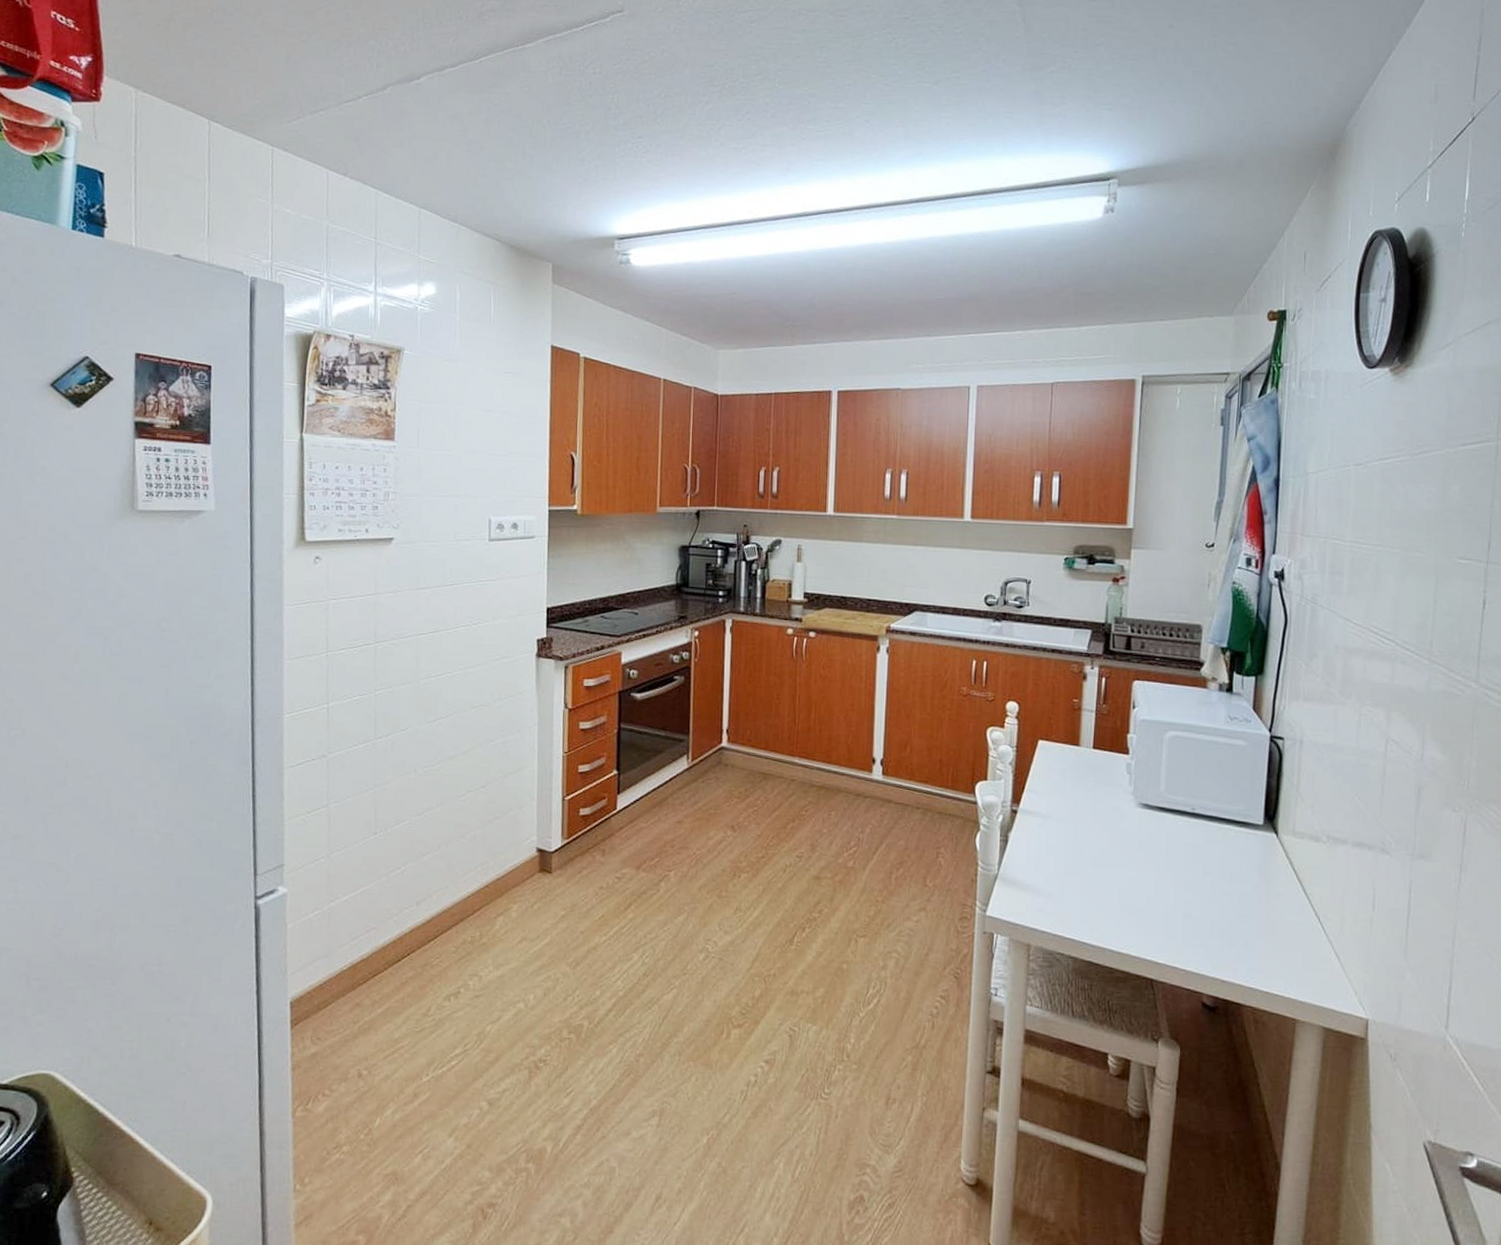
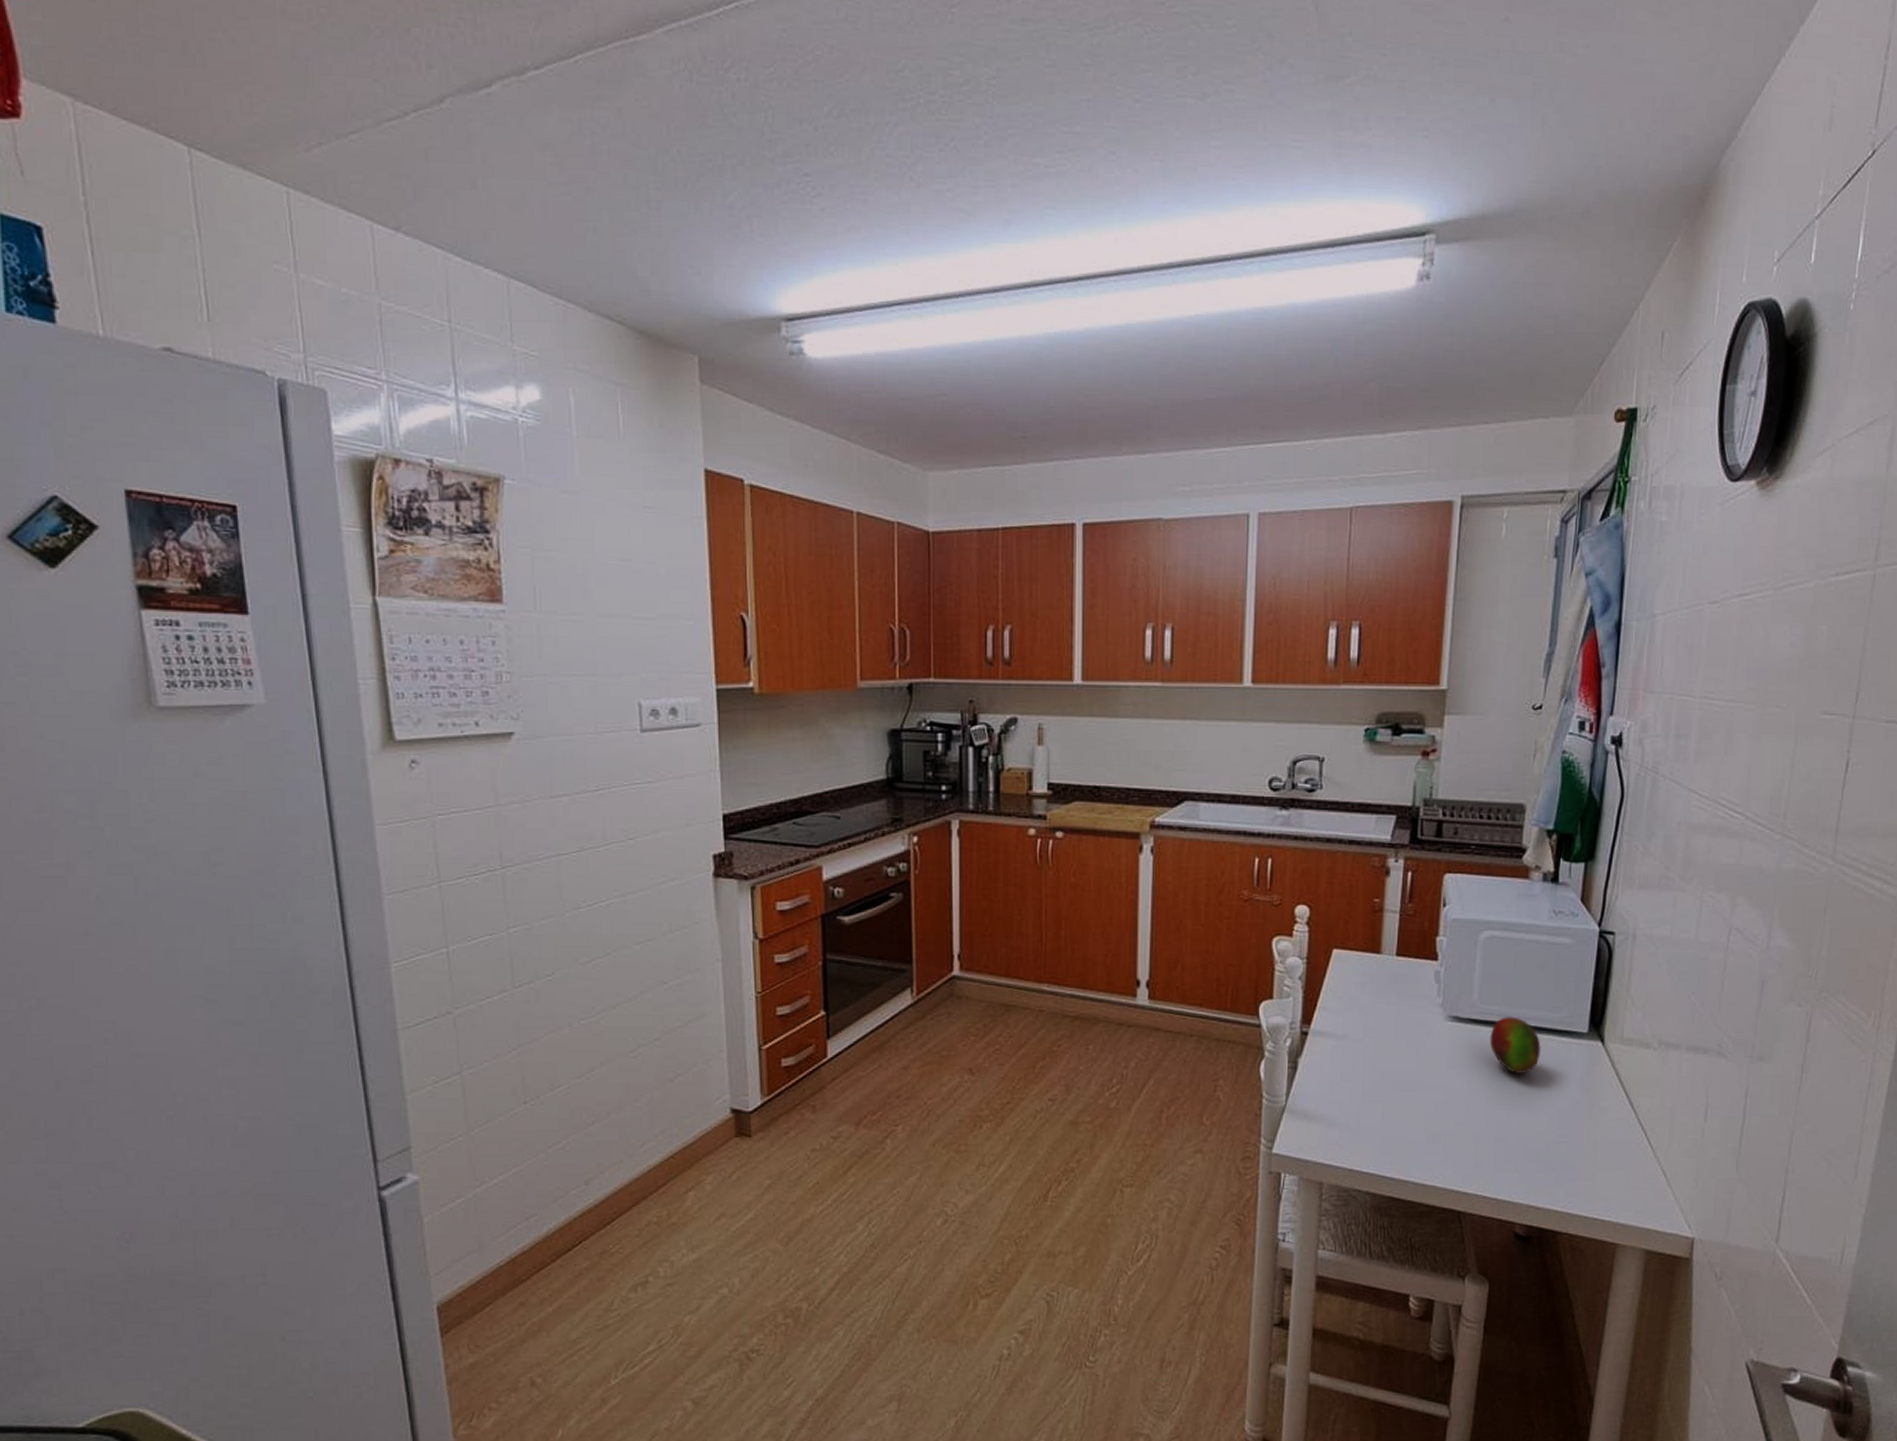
fruit: none [1176,806,1222,858] -> present [1489,1016,1541,1073]

